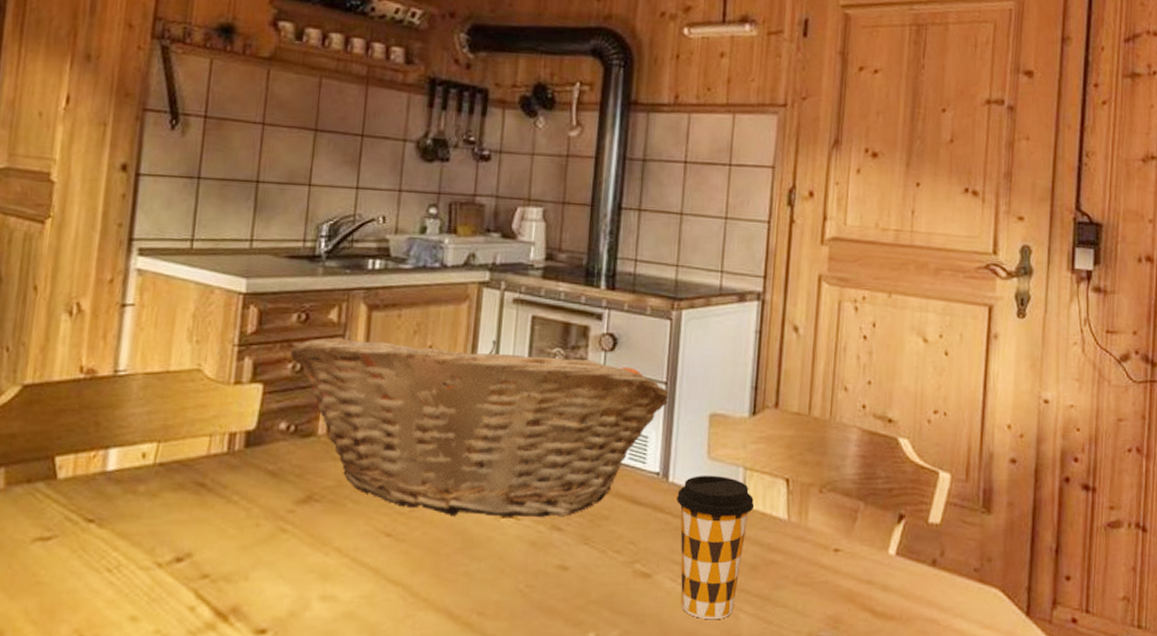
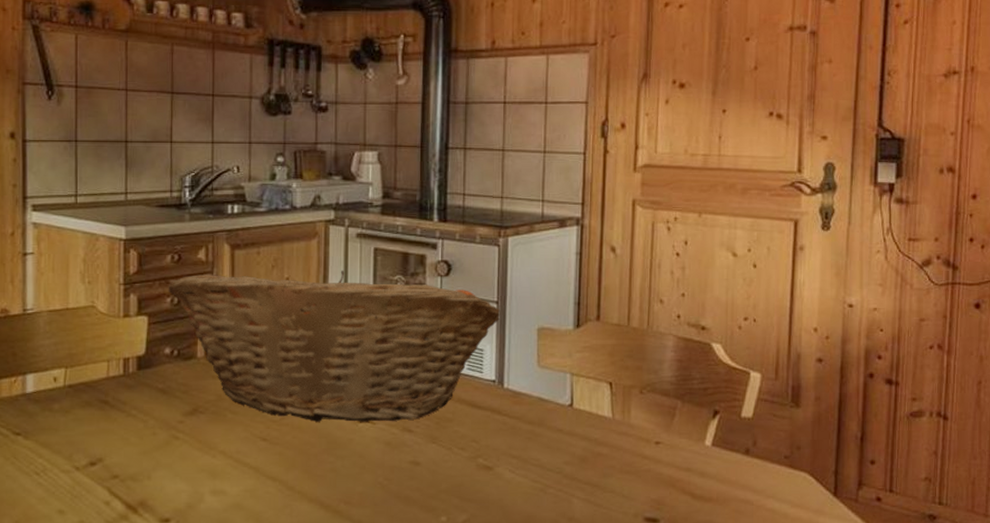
coffee cup: present [677,475,755,620] -> none [512,381,582,505]

